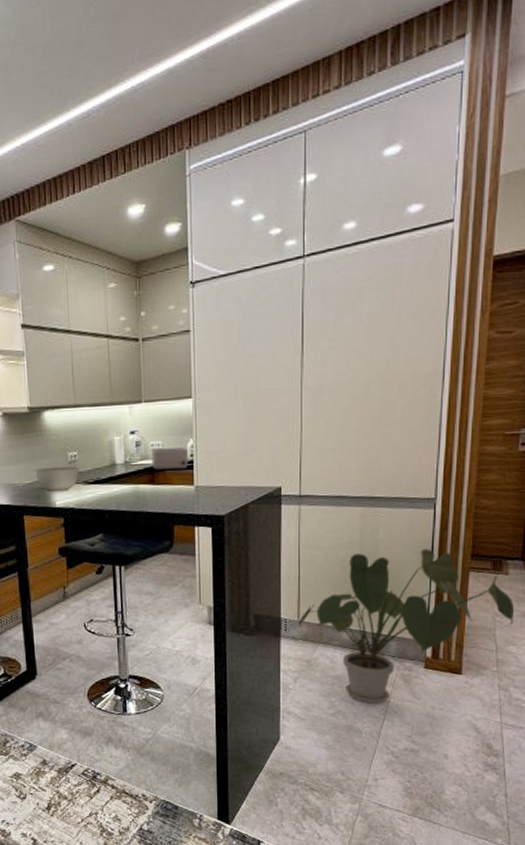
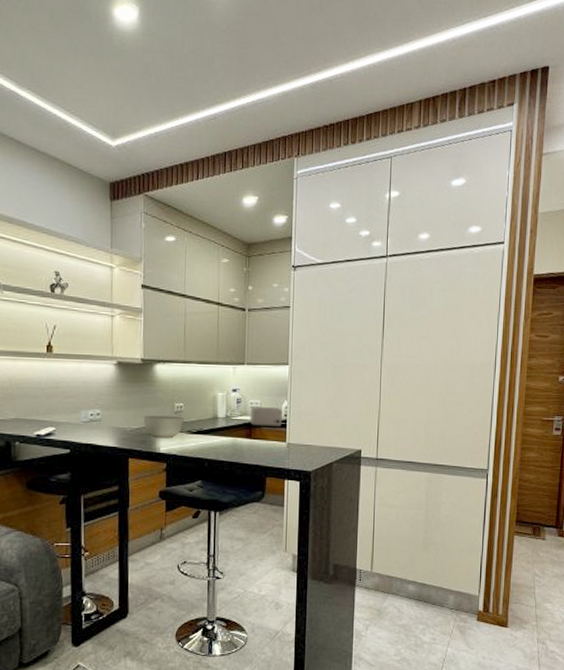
house plant: present [299,548,515,704] -> none [372,513,550,653]

